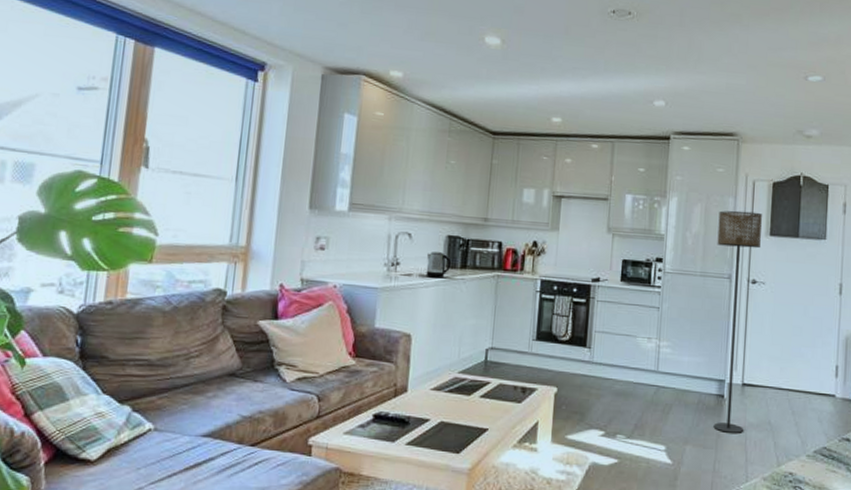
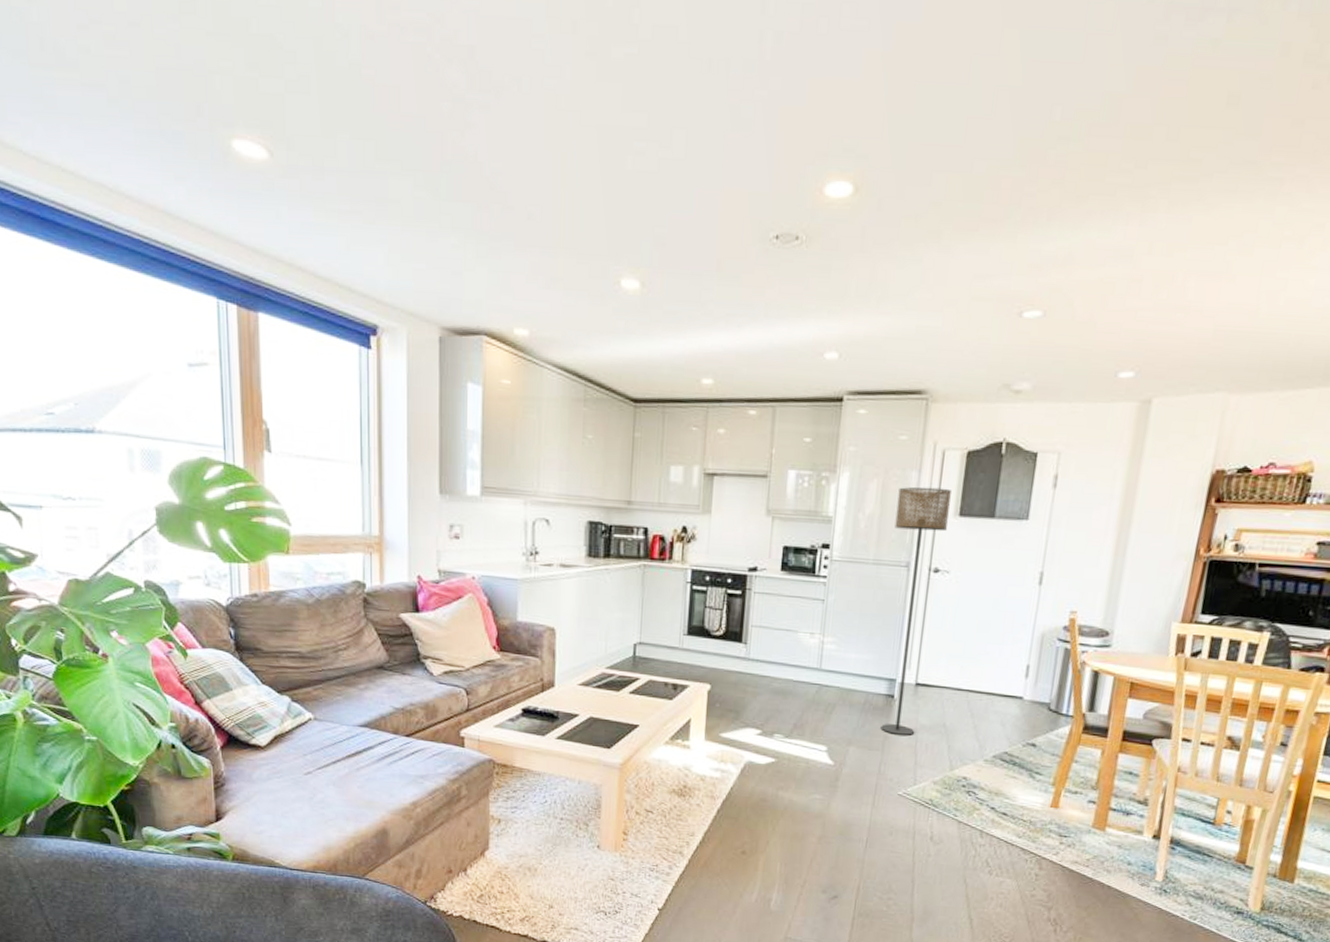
kettle: present [426,252,452,279] -> none [567,539,594,569]

